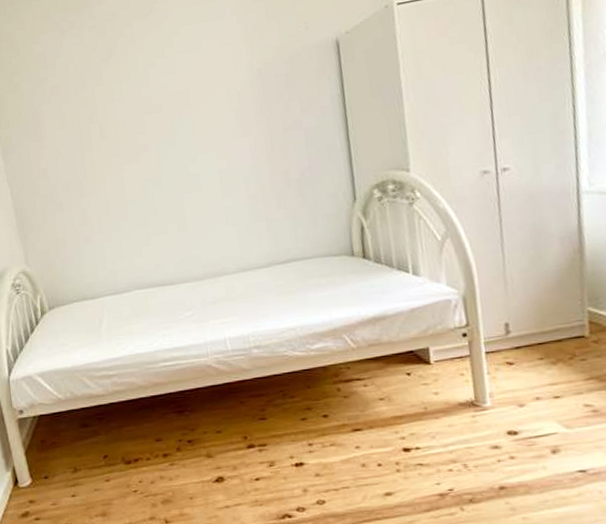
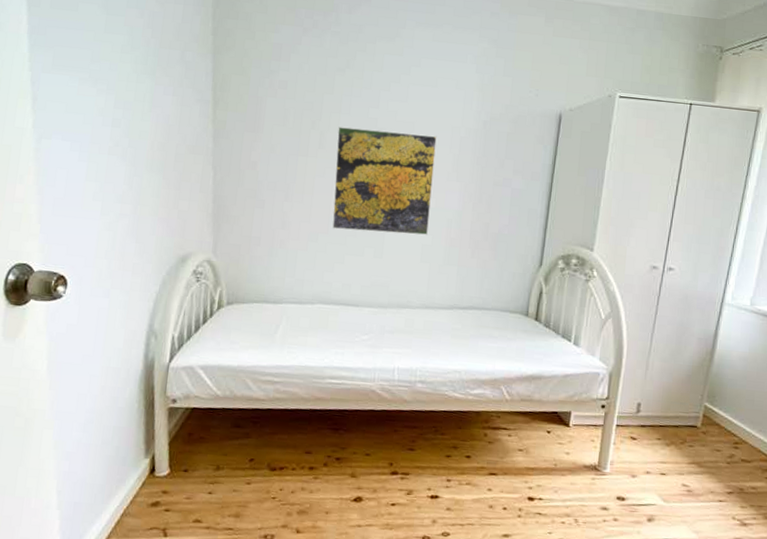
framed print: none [115,97,228,214] -> present [332,127,437,235]

